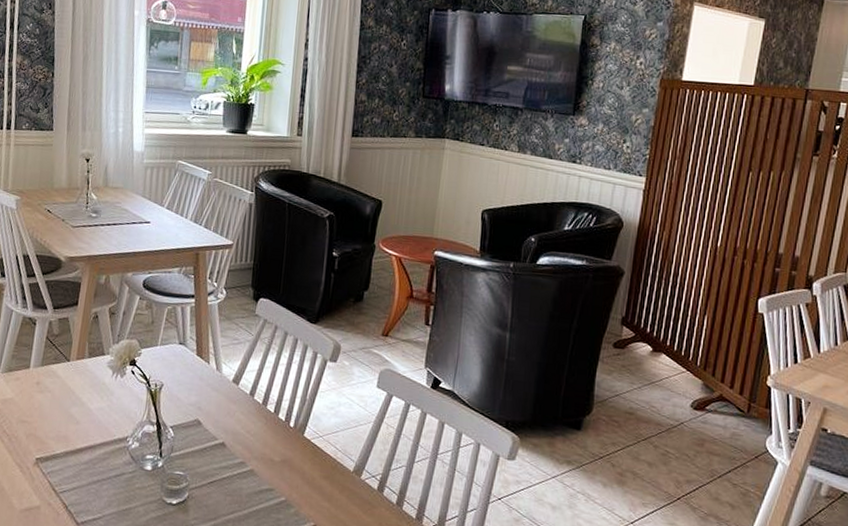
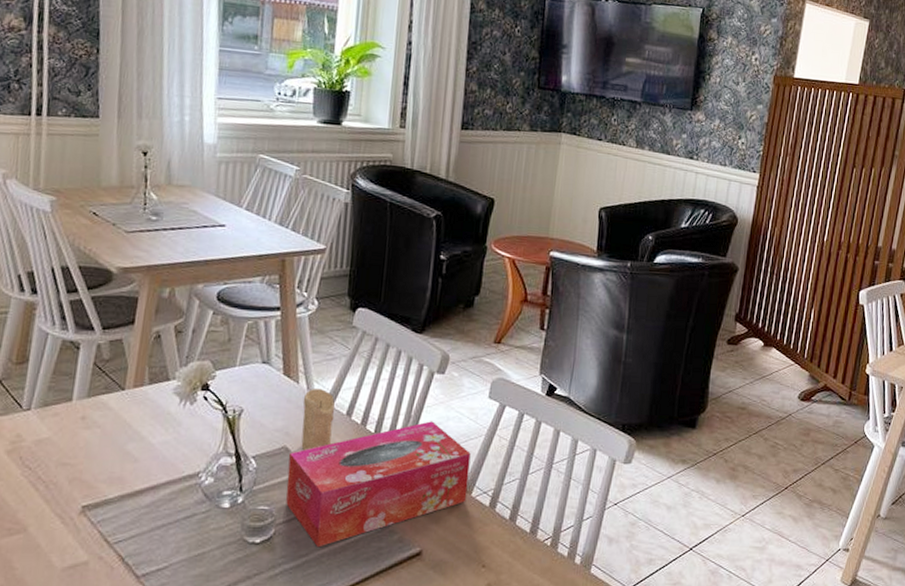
tissue box: none [198,405,360,514] -> present [286,421,471,548]
candle: none [211,368,240,425] -> present [301,387,335,451]

